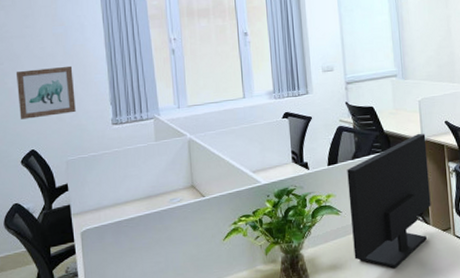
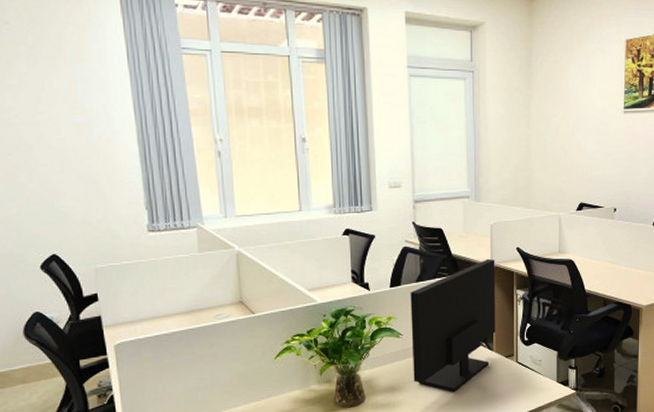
wall art: present [15,65,76,119] -> none [29,162,104,220]

